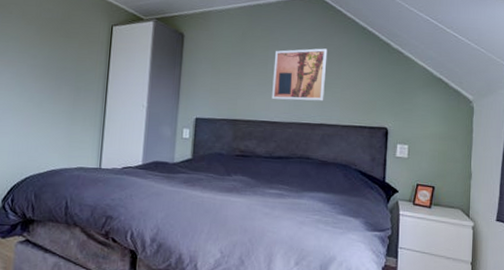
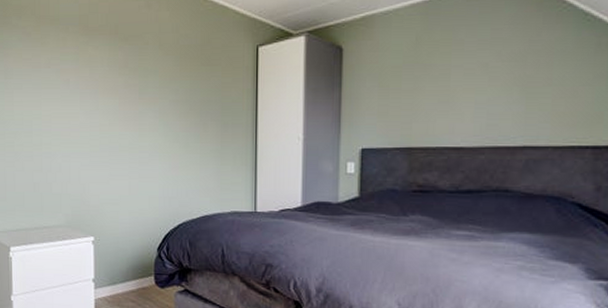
wall art: present [272,48,328,101] -> none [457,47,533,120]

